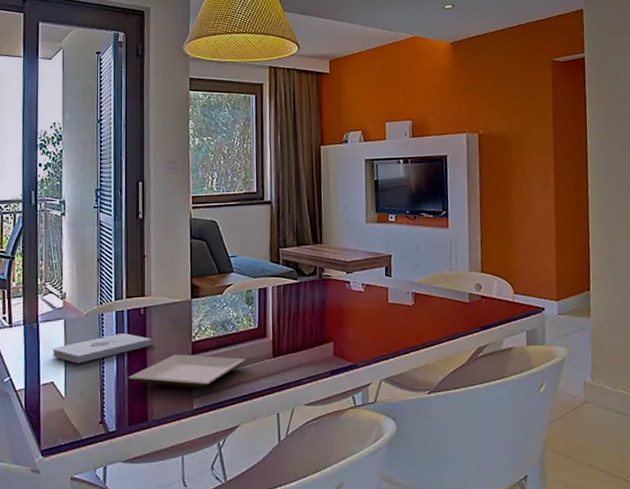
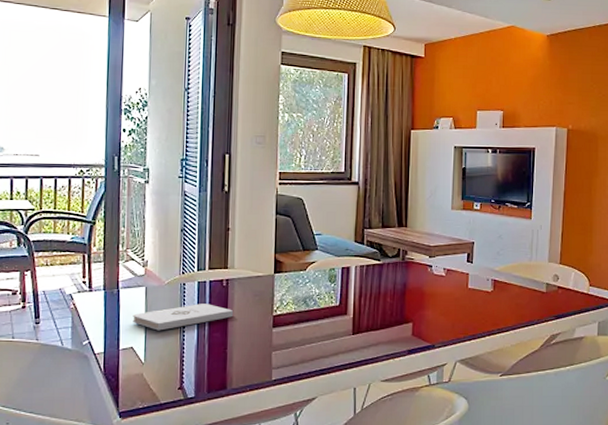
plate: present [128,354,245,388] -> none [209,326,325,360]

